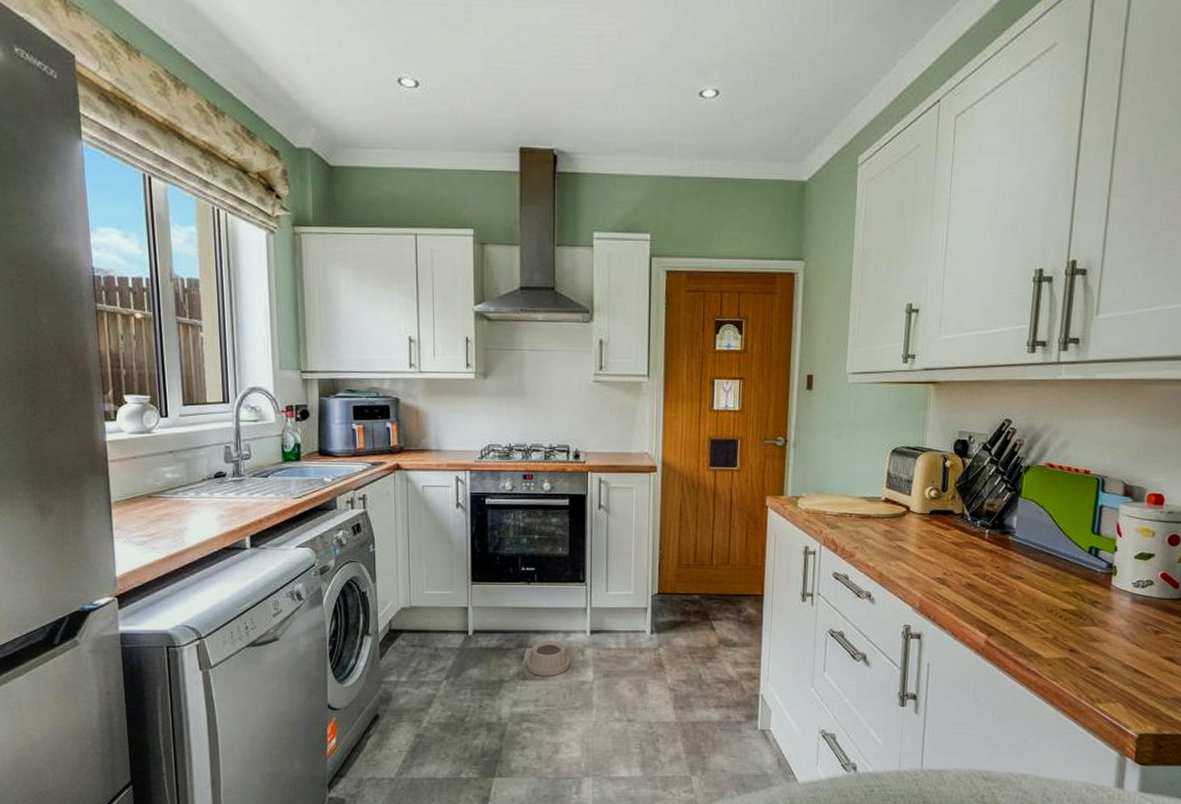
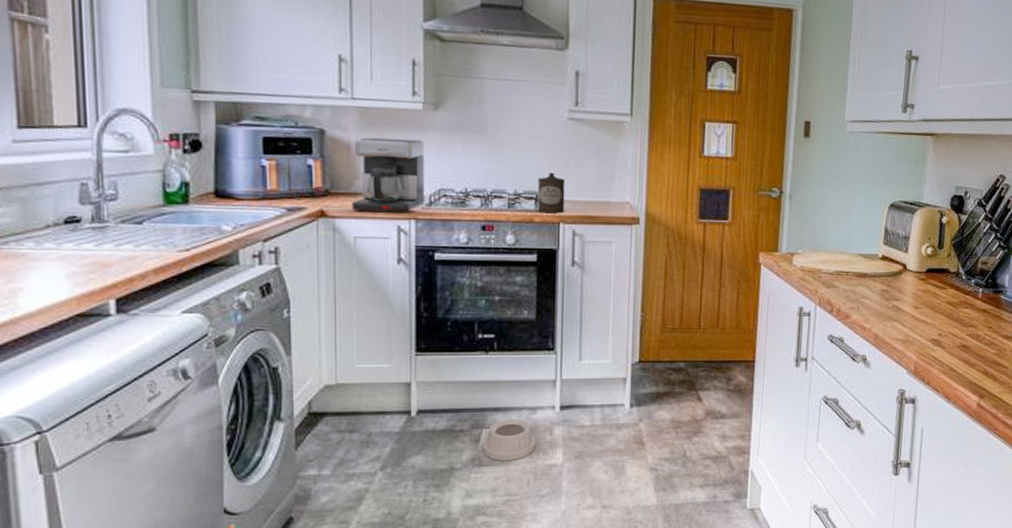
coffee maker: none [421,403,478,466] -> present [352,137,425,213]
canister: none [569,428,592,464] -> present [537,172,566,214]

